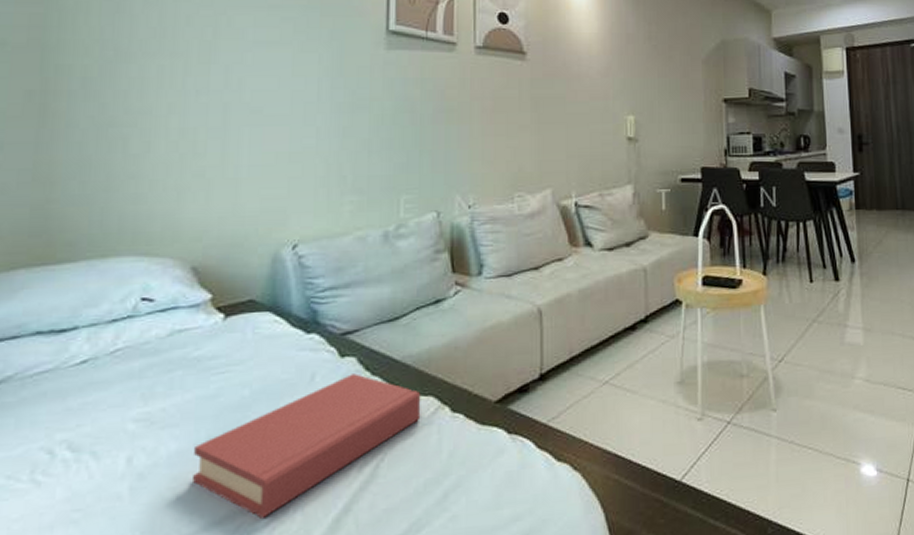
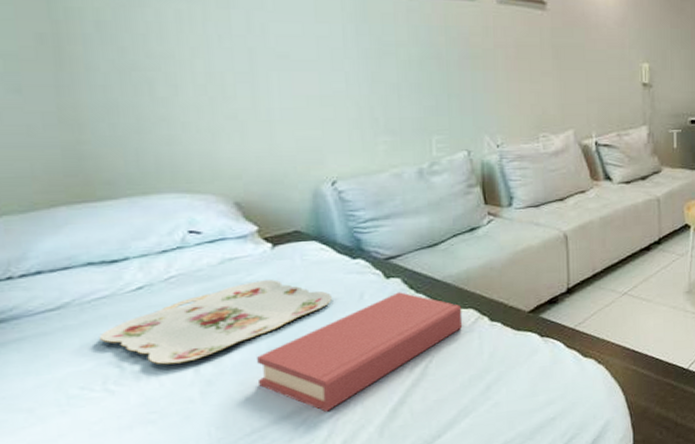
serving tray: none [34,355,281,453] -> present [98,279,332,365]

